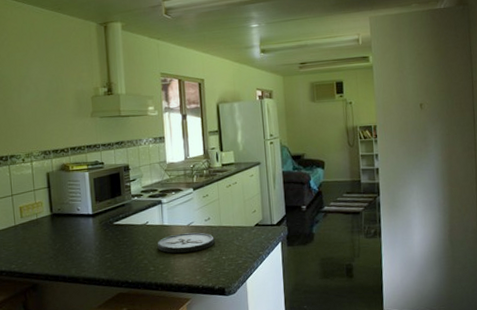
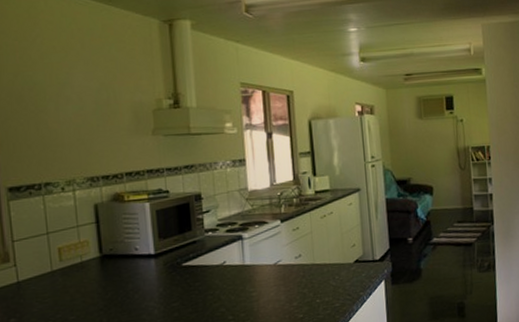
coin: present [158,232,215,254] -> none [238,272,307,299]

